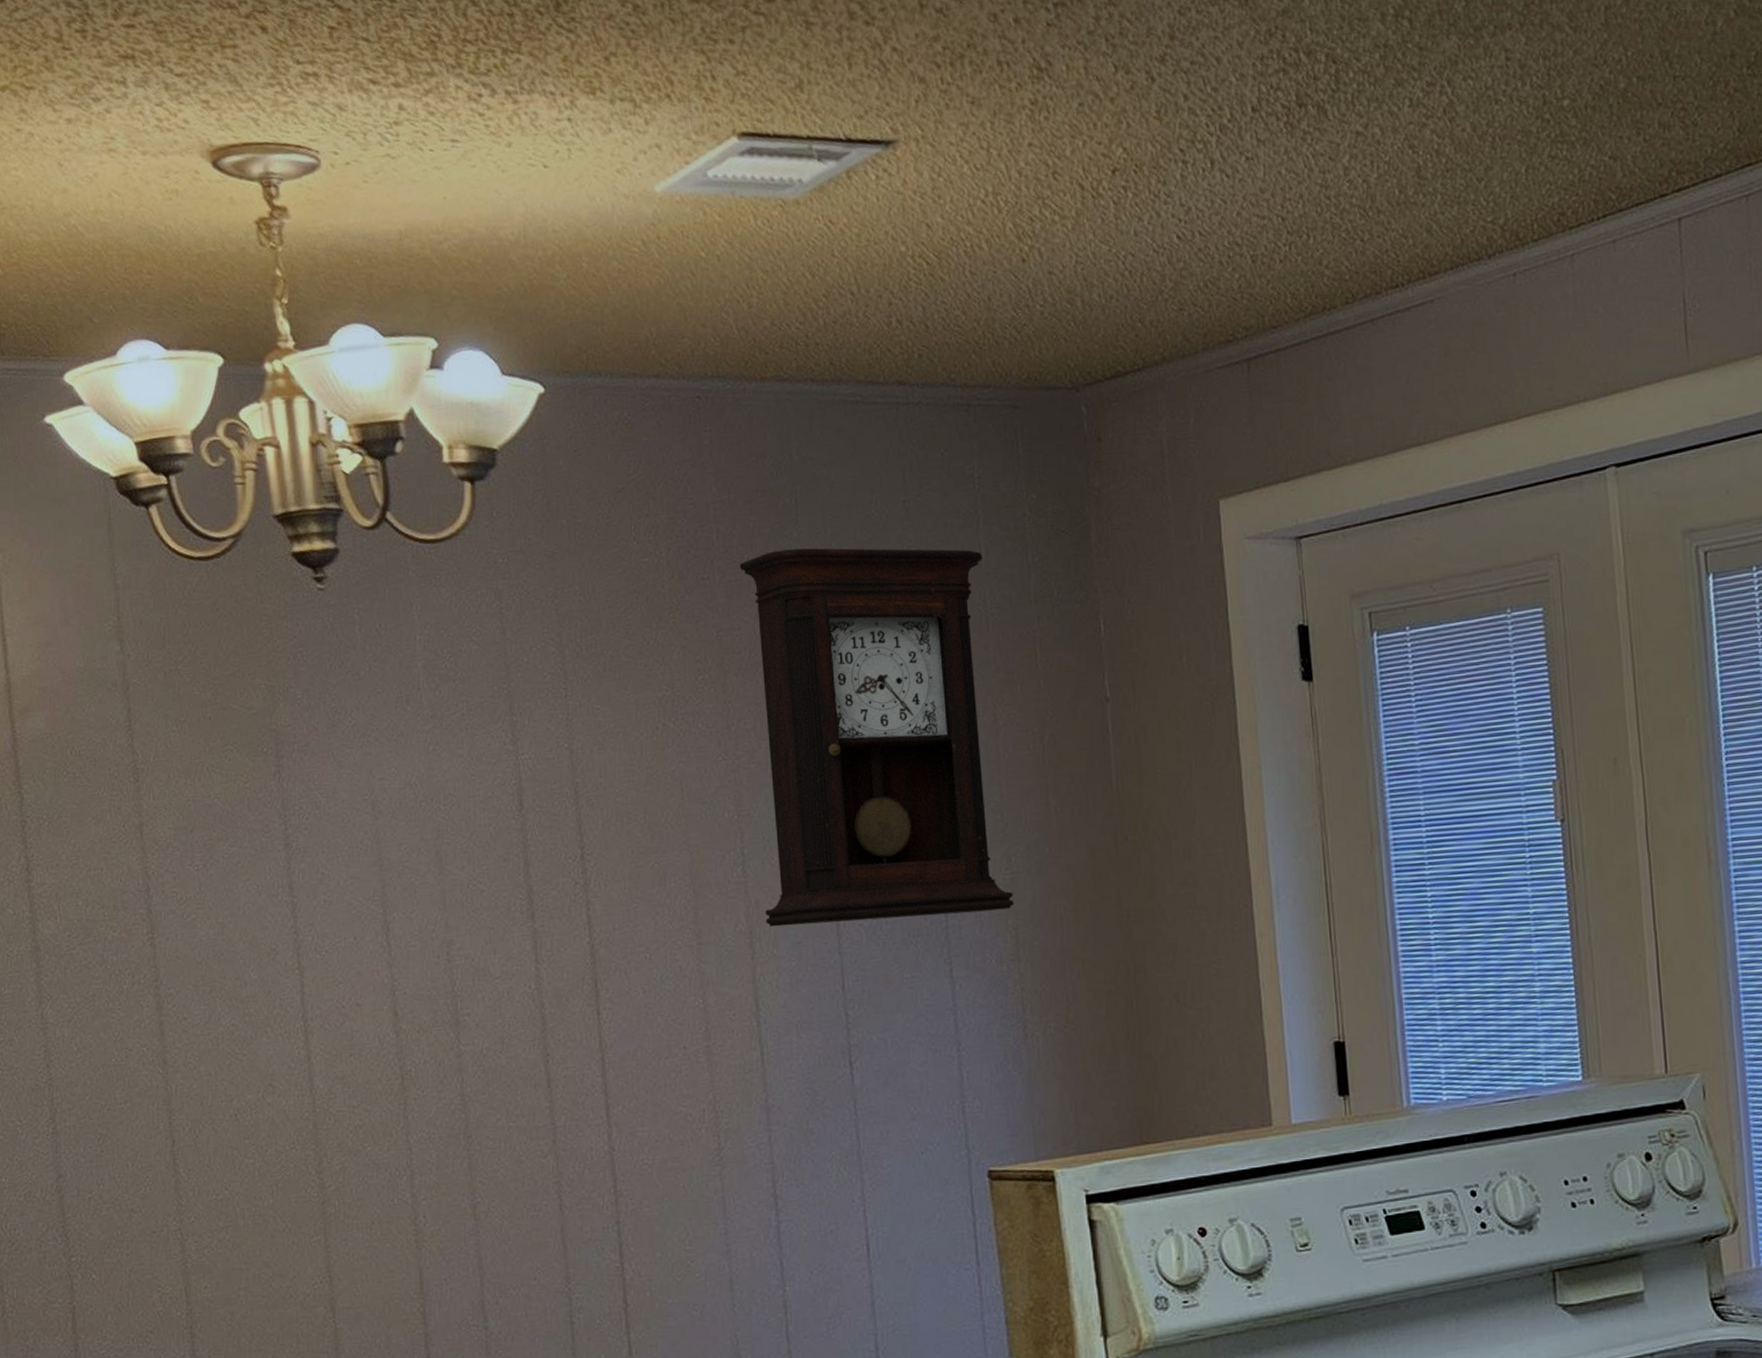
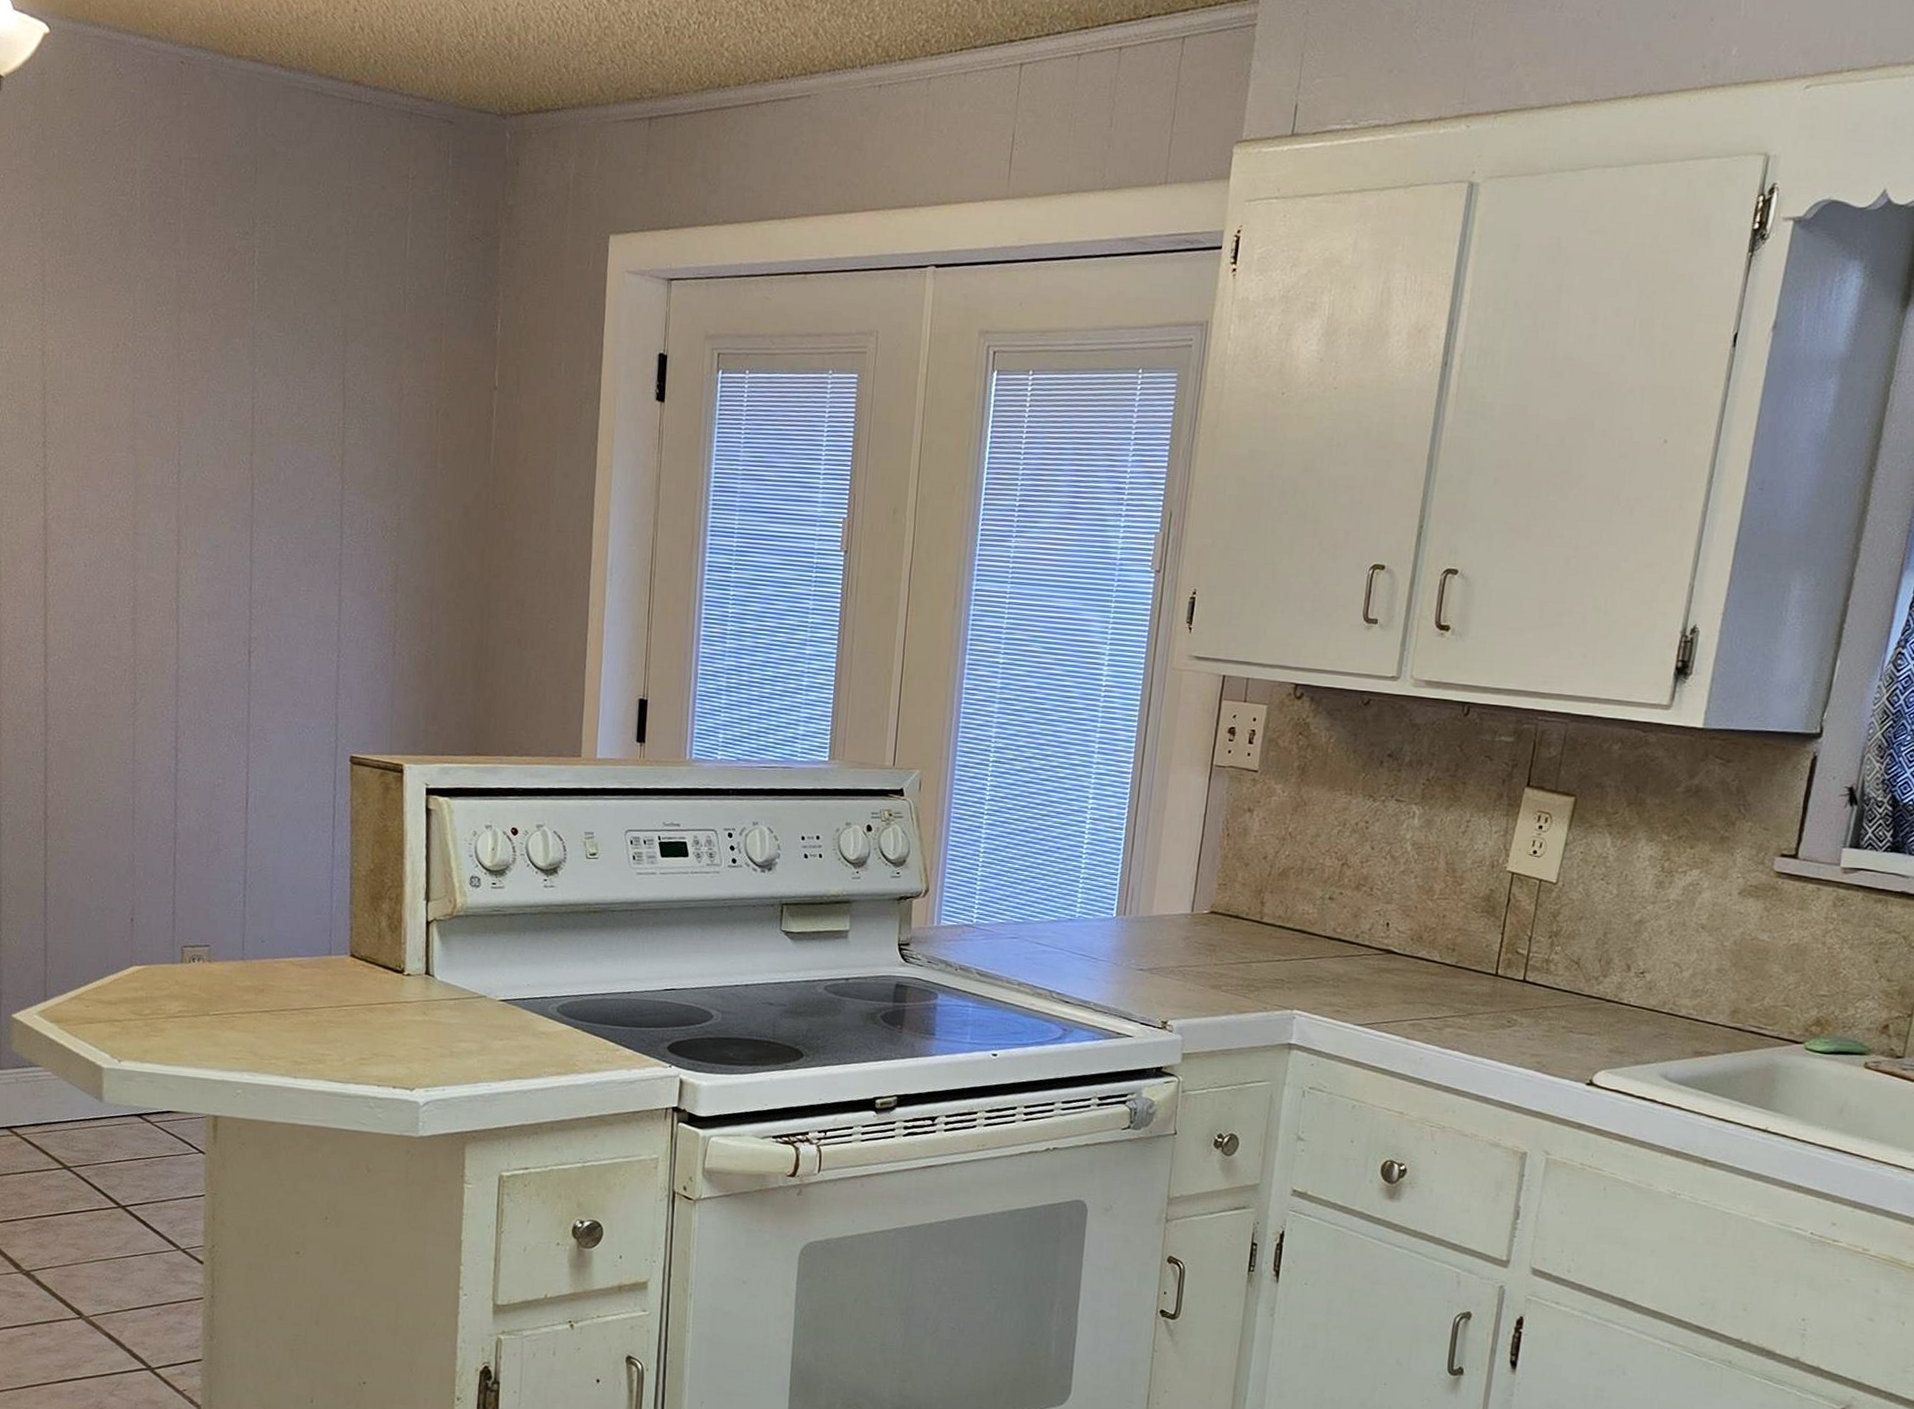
pendulum clock: present [739,548,1015,927] -> none [192,210,408,548]

